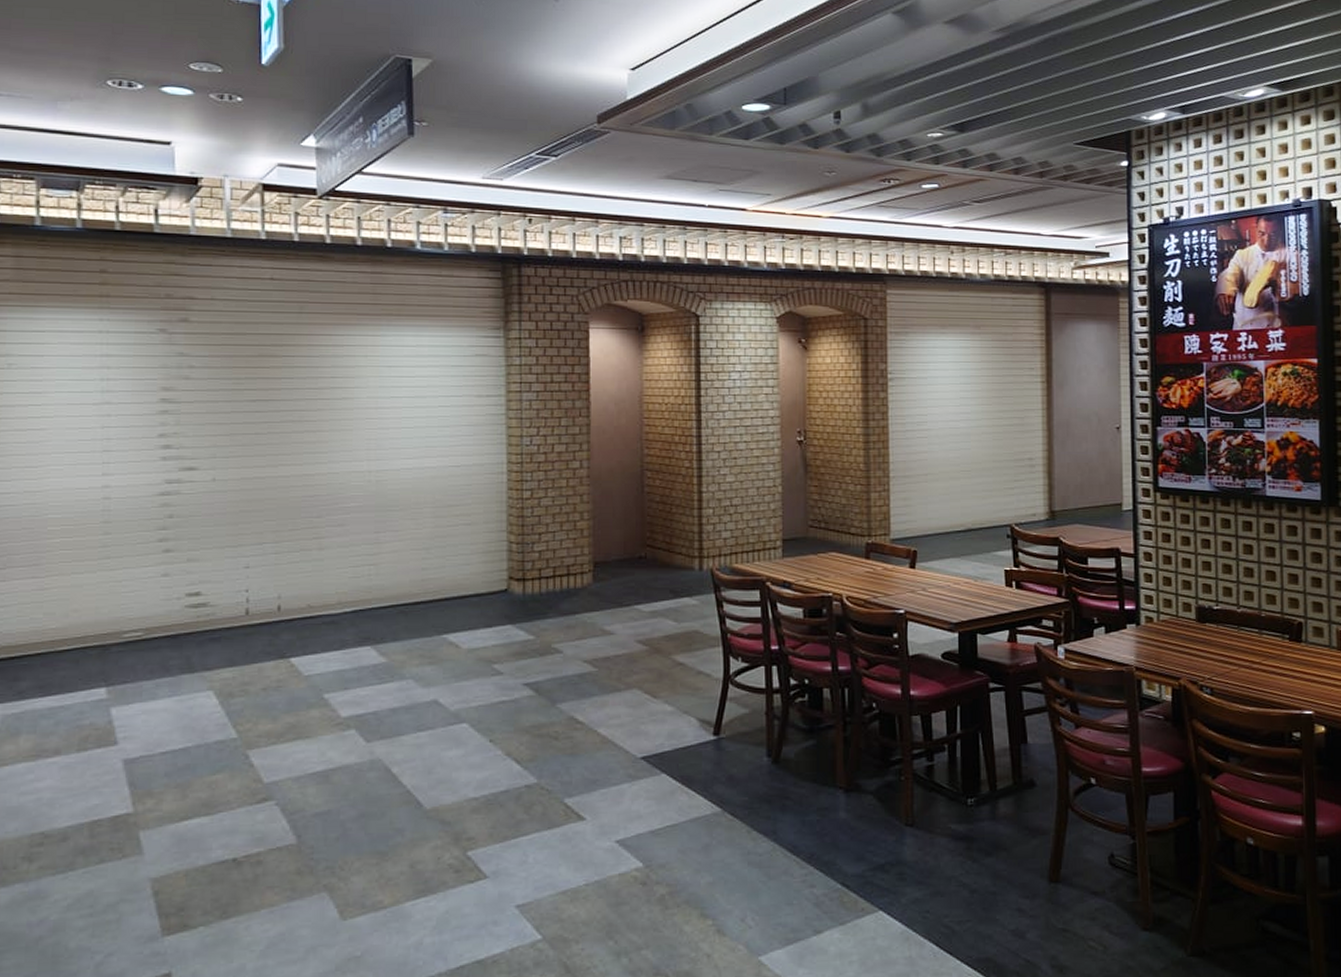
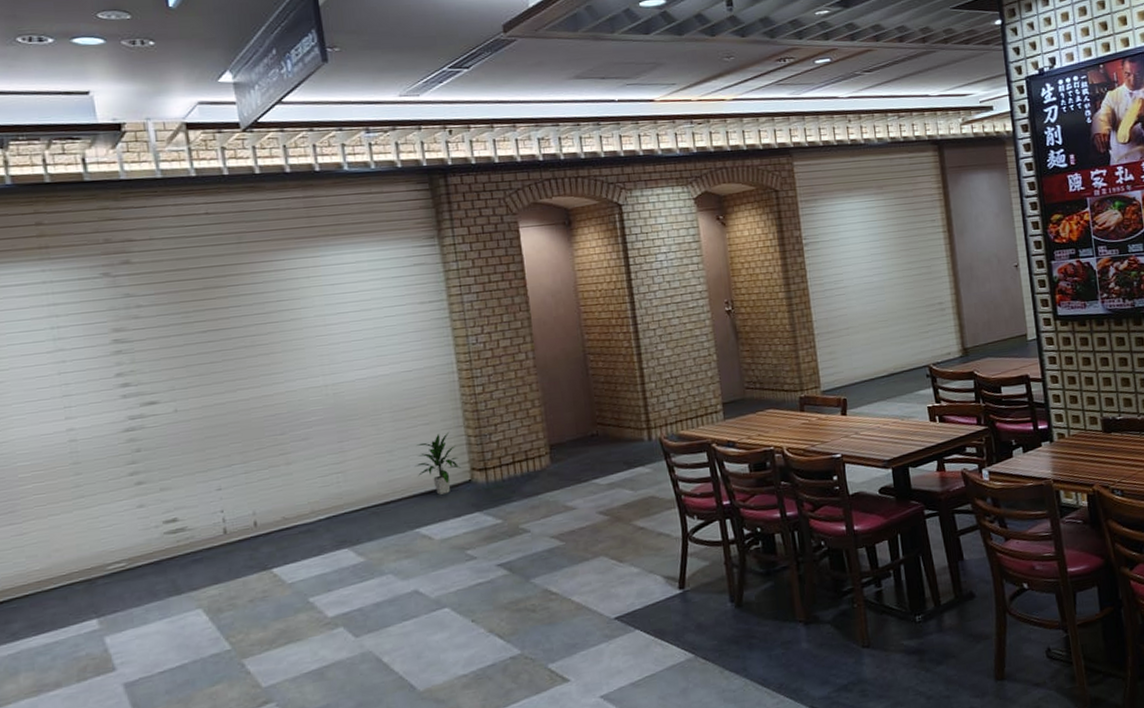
indoor plant: none [450,536,498,601] -> present [414,432,461,495]

